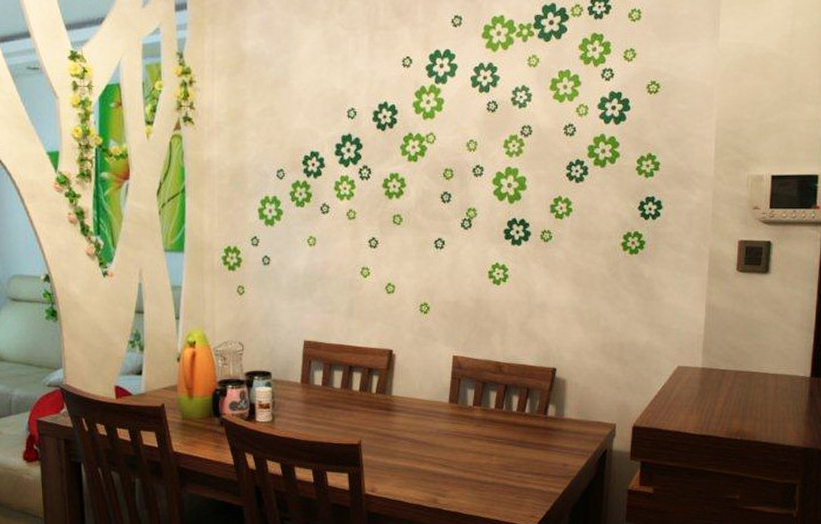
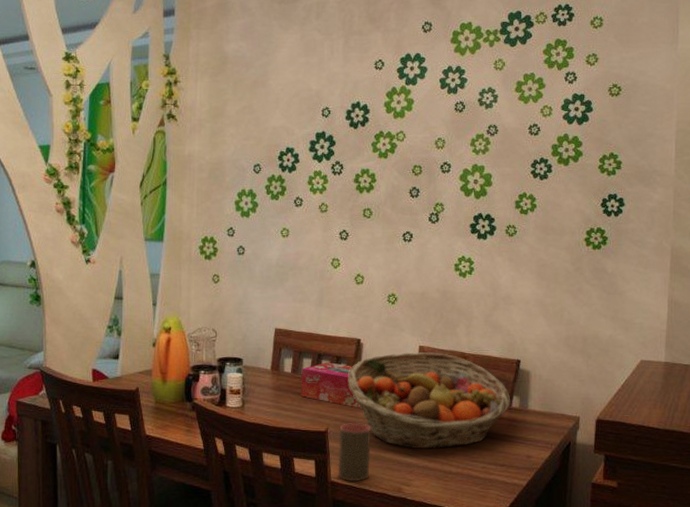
tissue box: none [332,374,394,420] -> present [301,362,361,409]
cup: none [372,434,406,494] -> present [338,422,372,482]
fruit basket: none [380,362,547,460] -> present [348,352,511,450]

